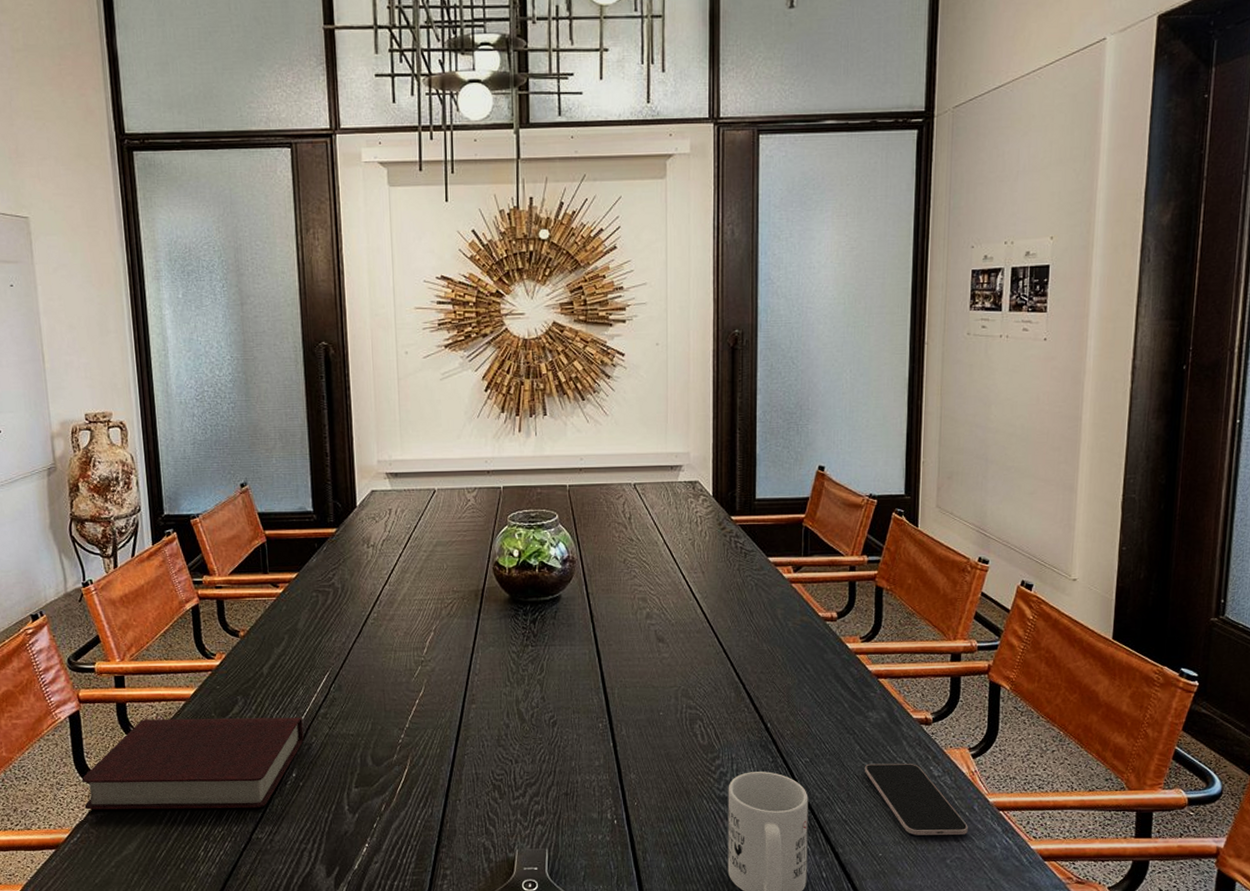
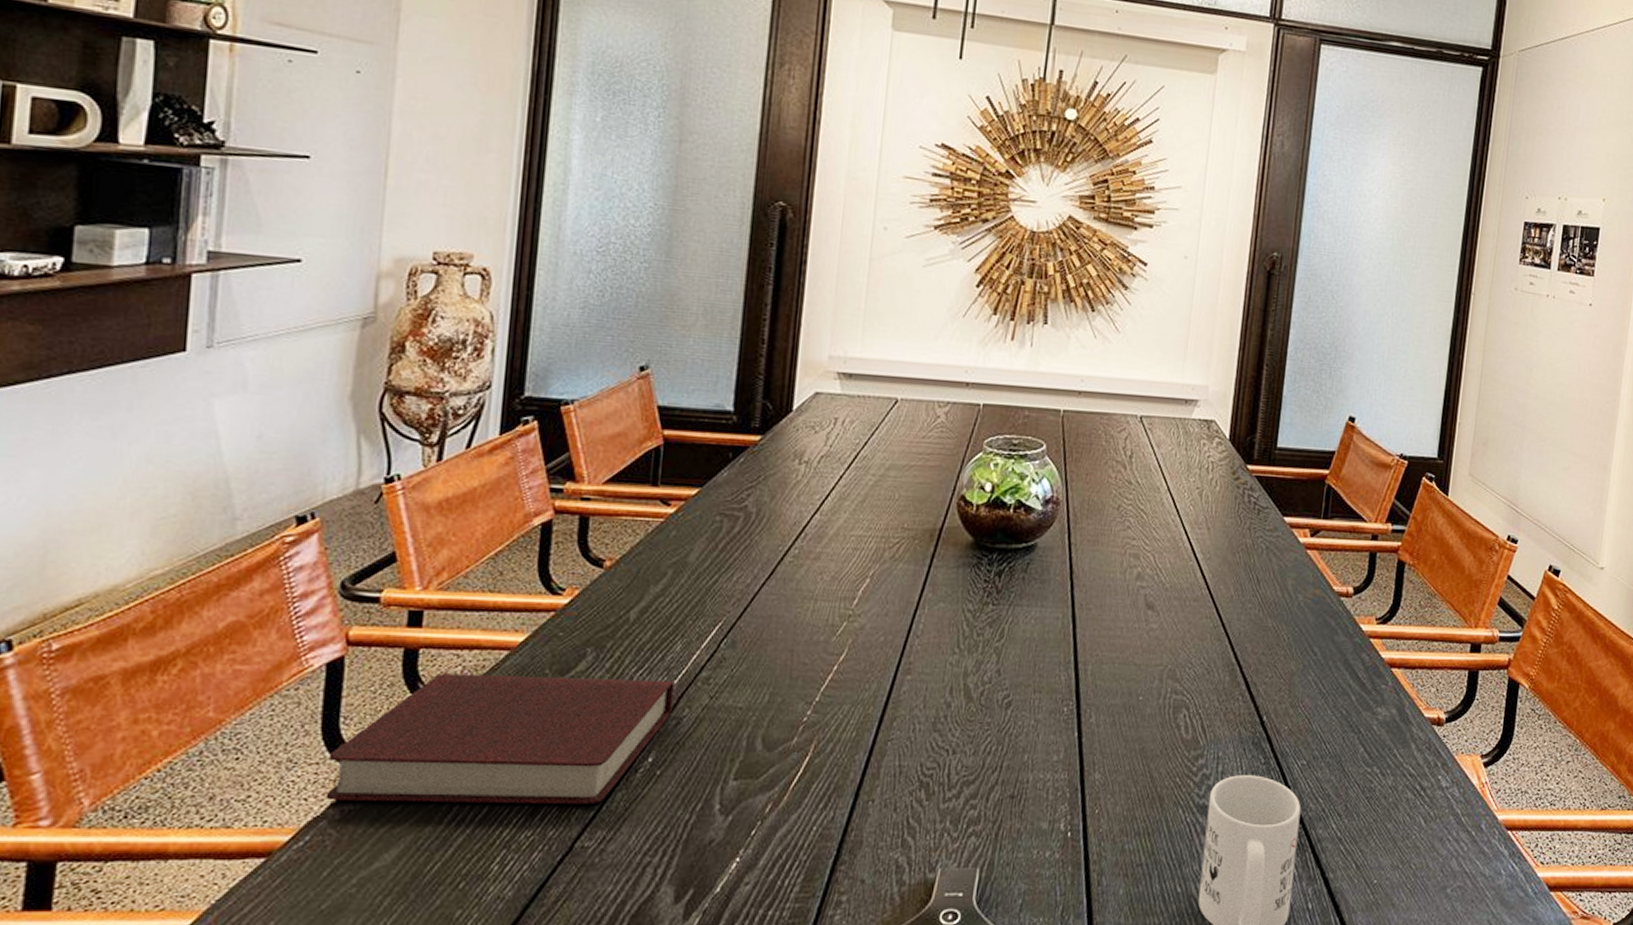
smartphone: present [865,763,968,835] -> none [1367,770,1473,858]

